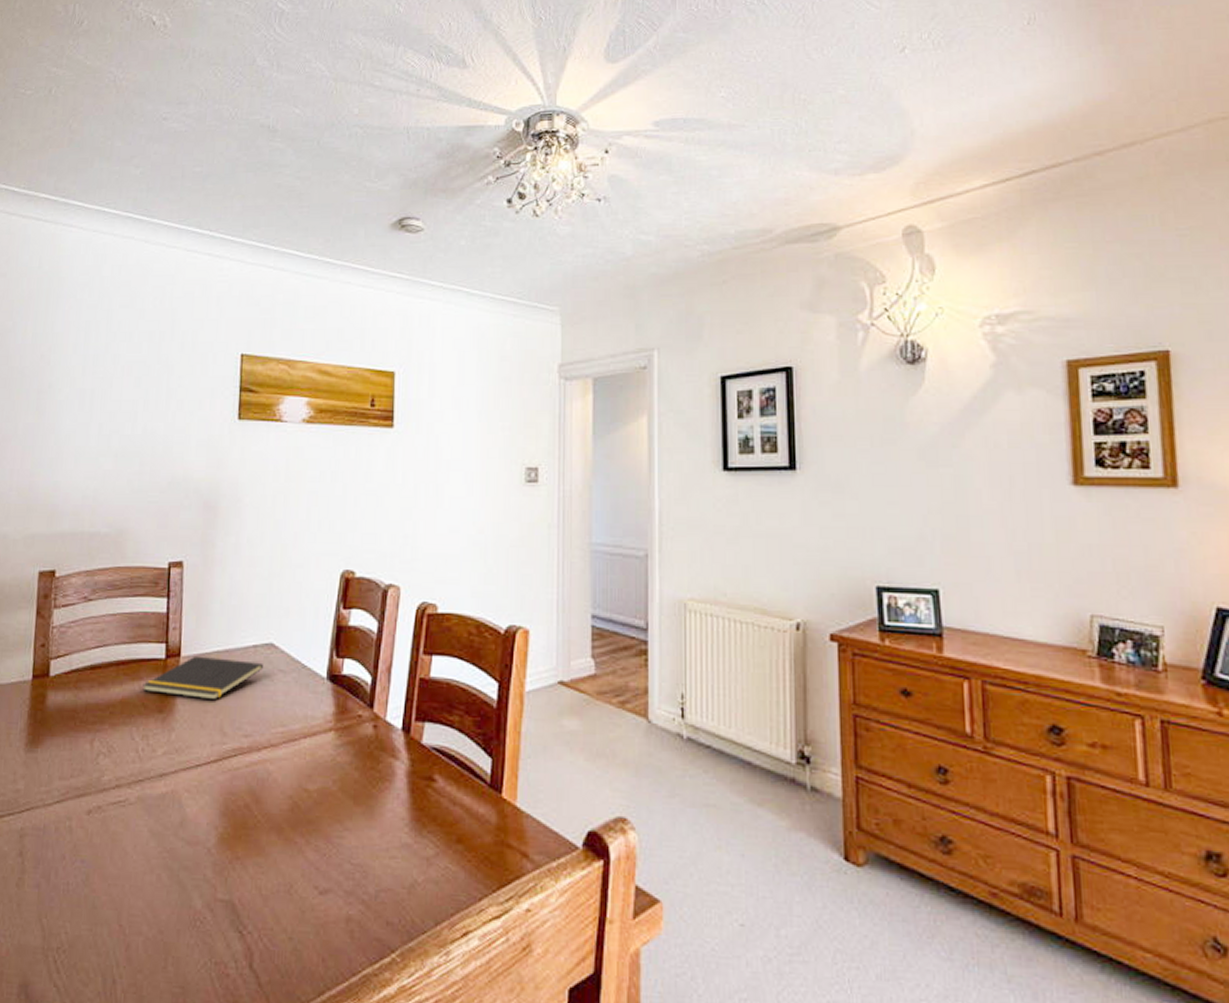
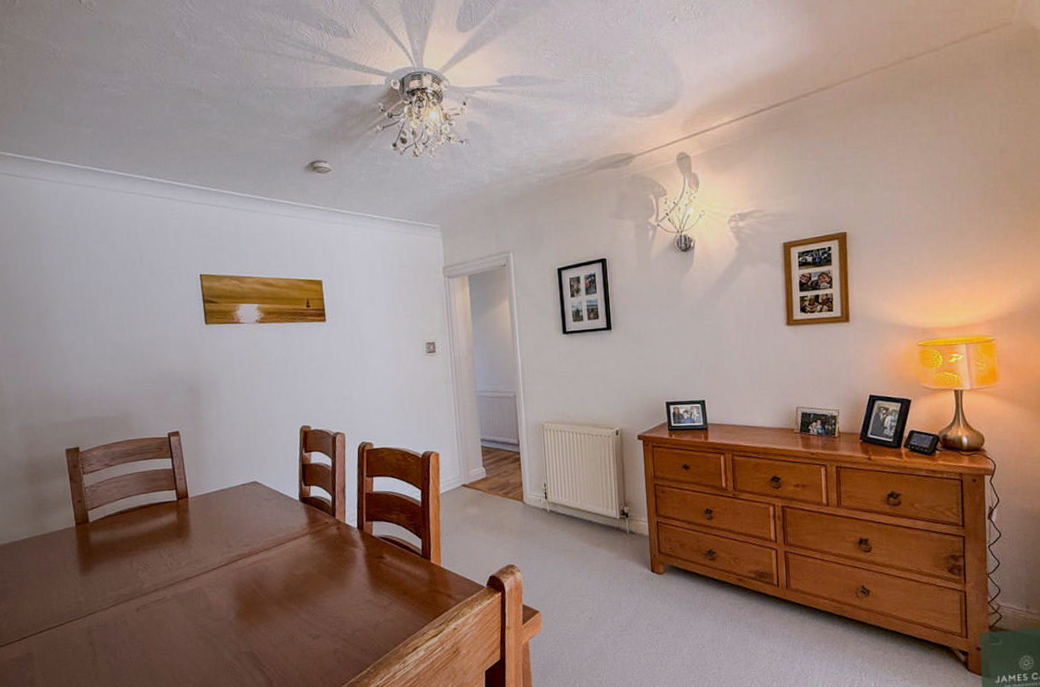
notepad: present [142,655,264,701] -> none [163,495,253,525]

